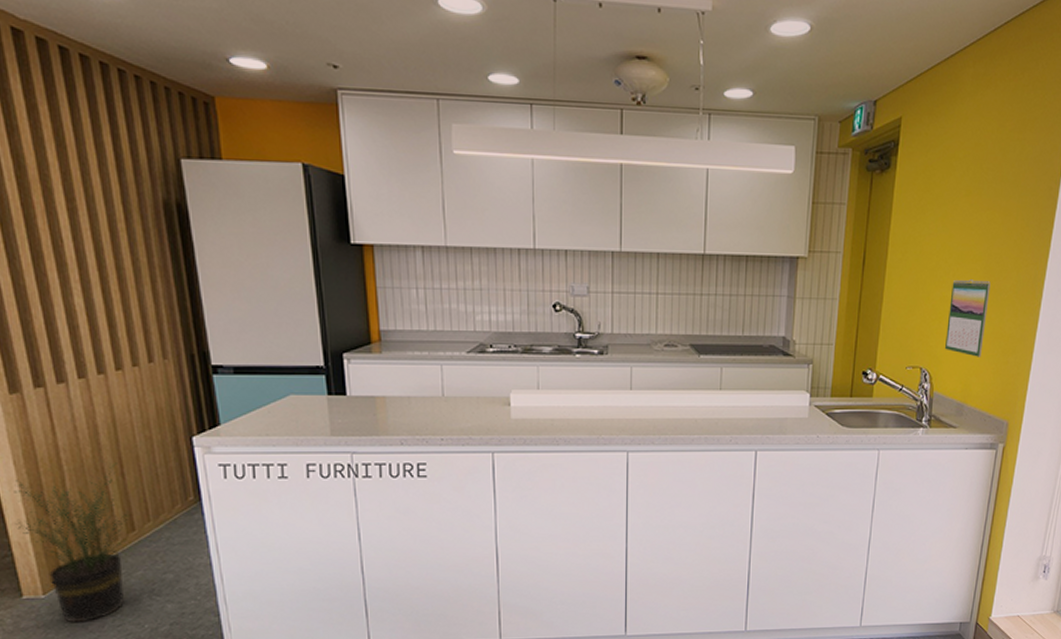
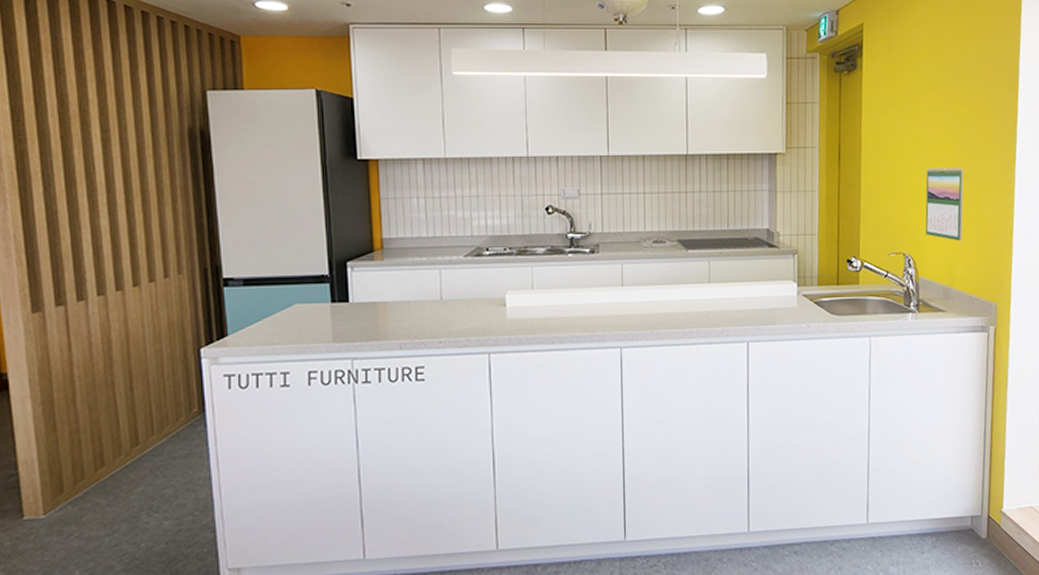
potted plant: present [13,463,130,623] -> none [24,377,135,544]

